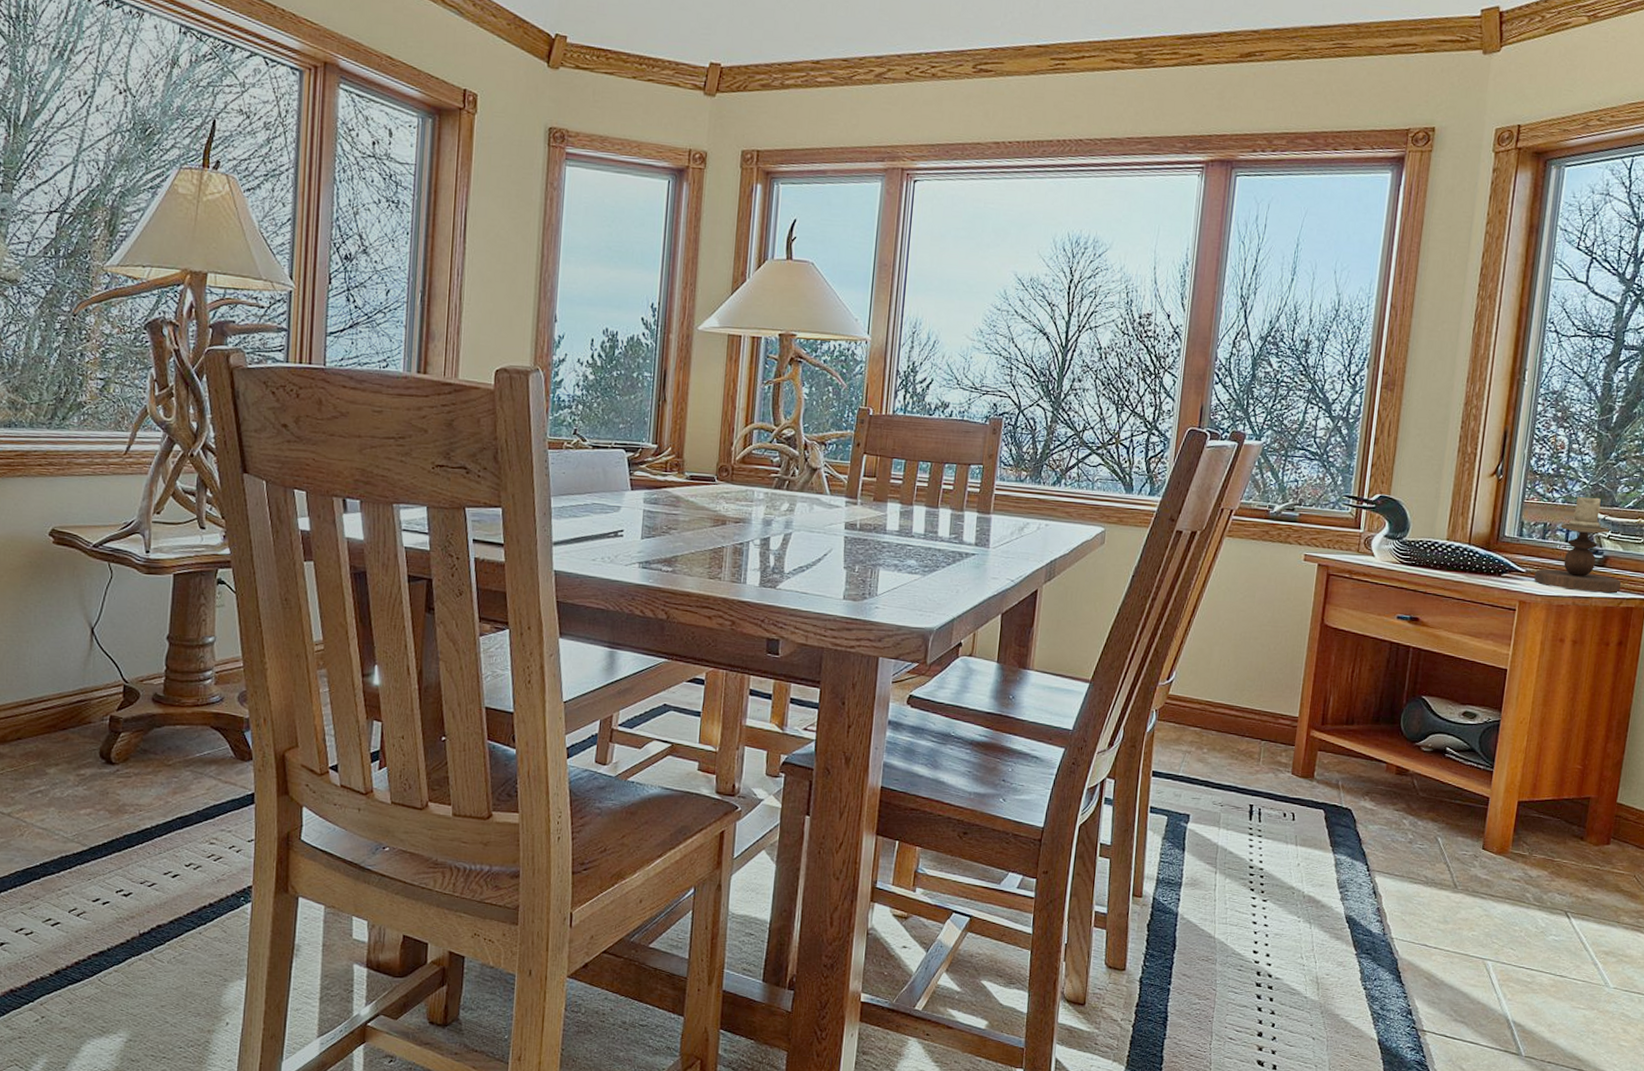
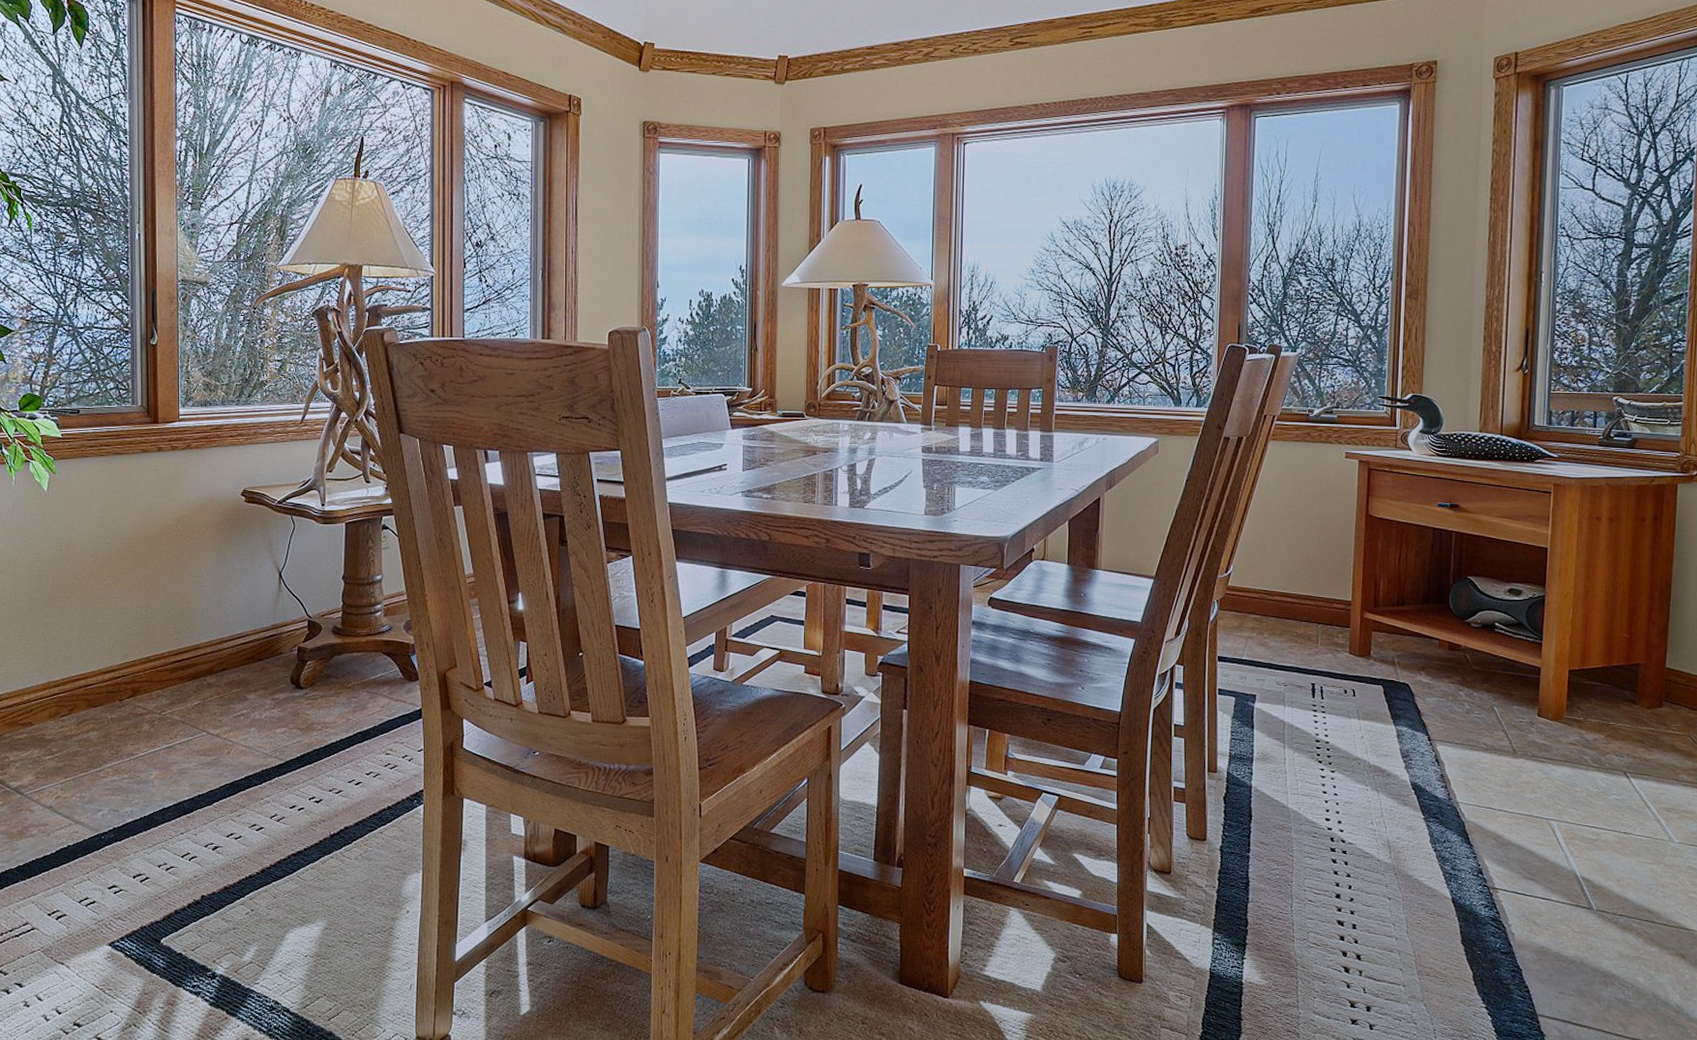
candlestick: present [1534,497,1621,593] -> none [1566,385,1651,473]

